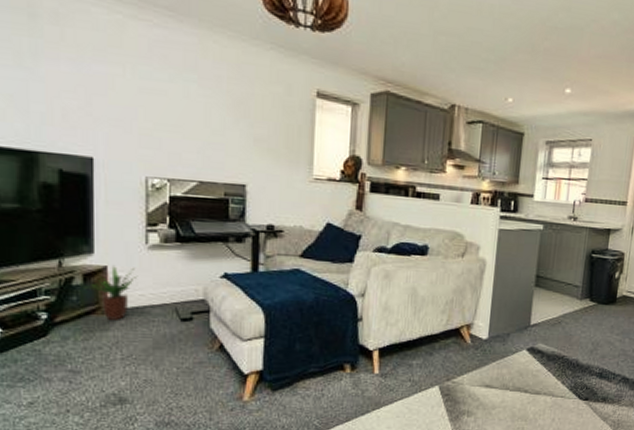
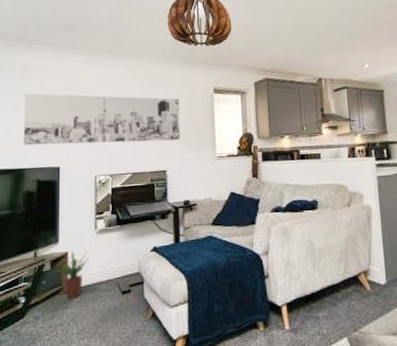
wall art: none [32,44,269,149] -> present [23,93,180,146]

